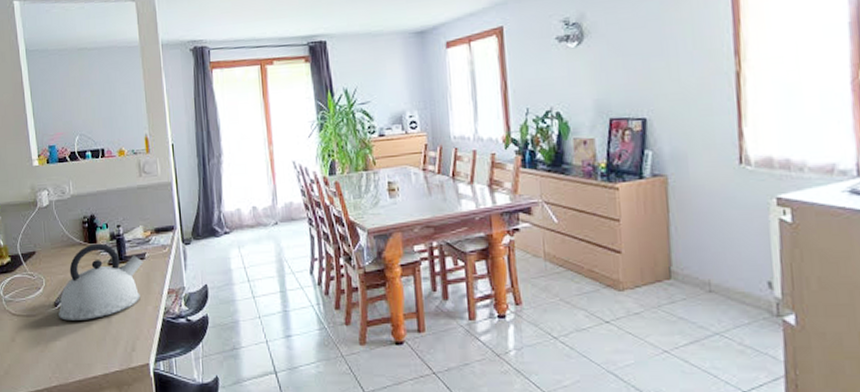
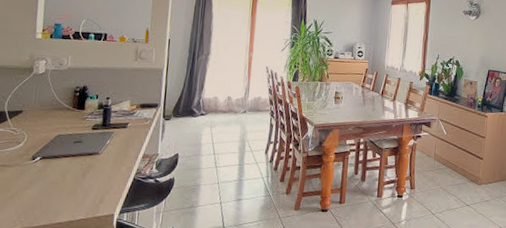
kettle: present [58,243,143,321] -> none [34,110,125,174]

